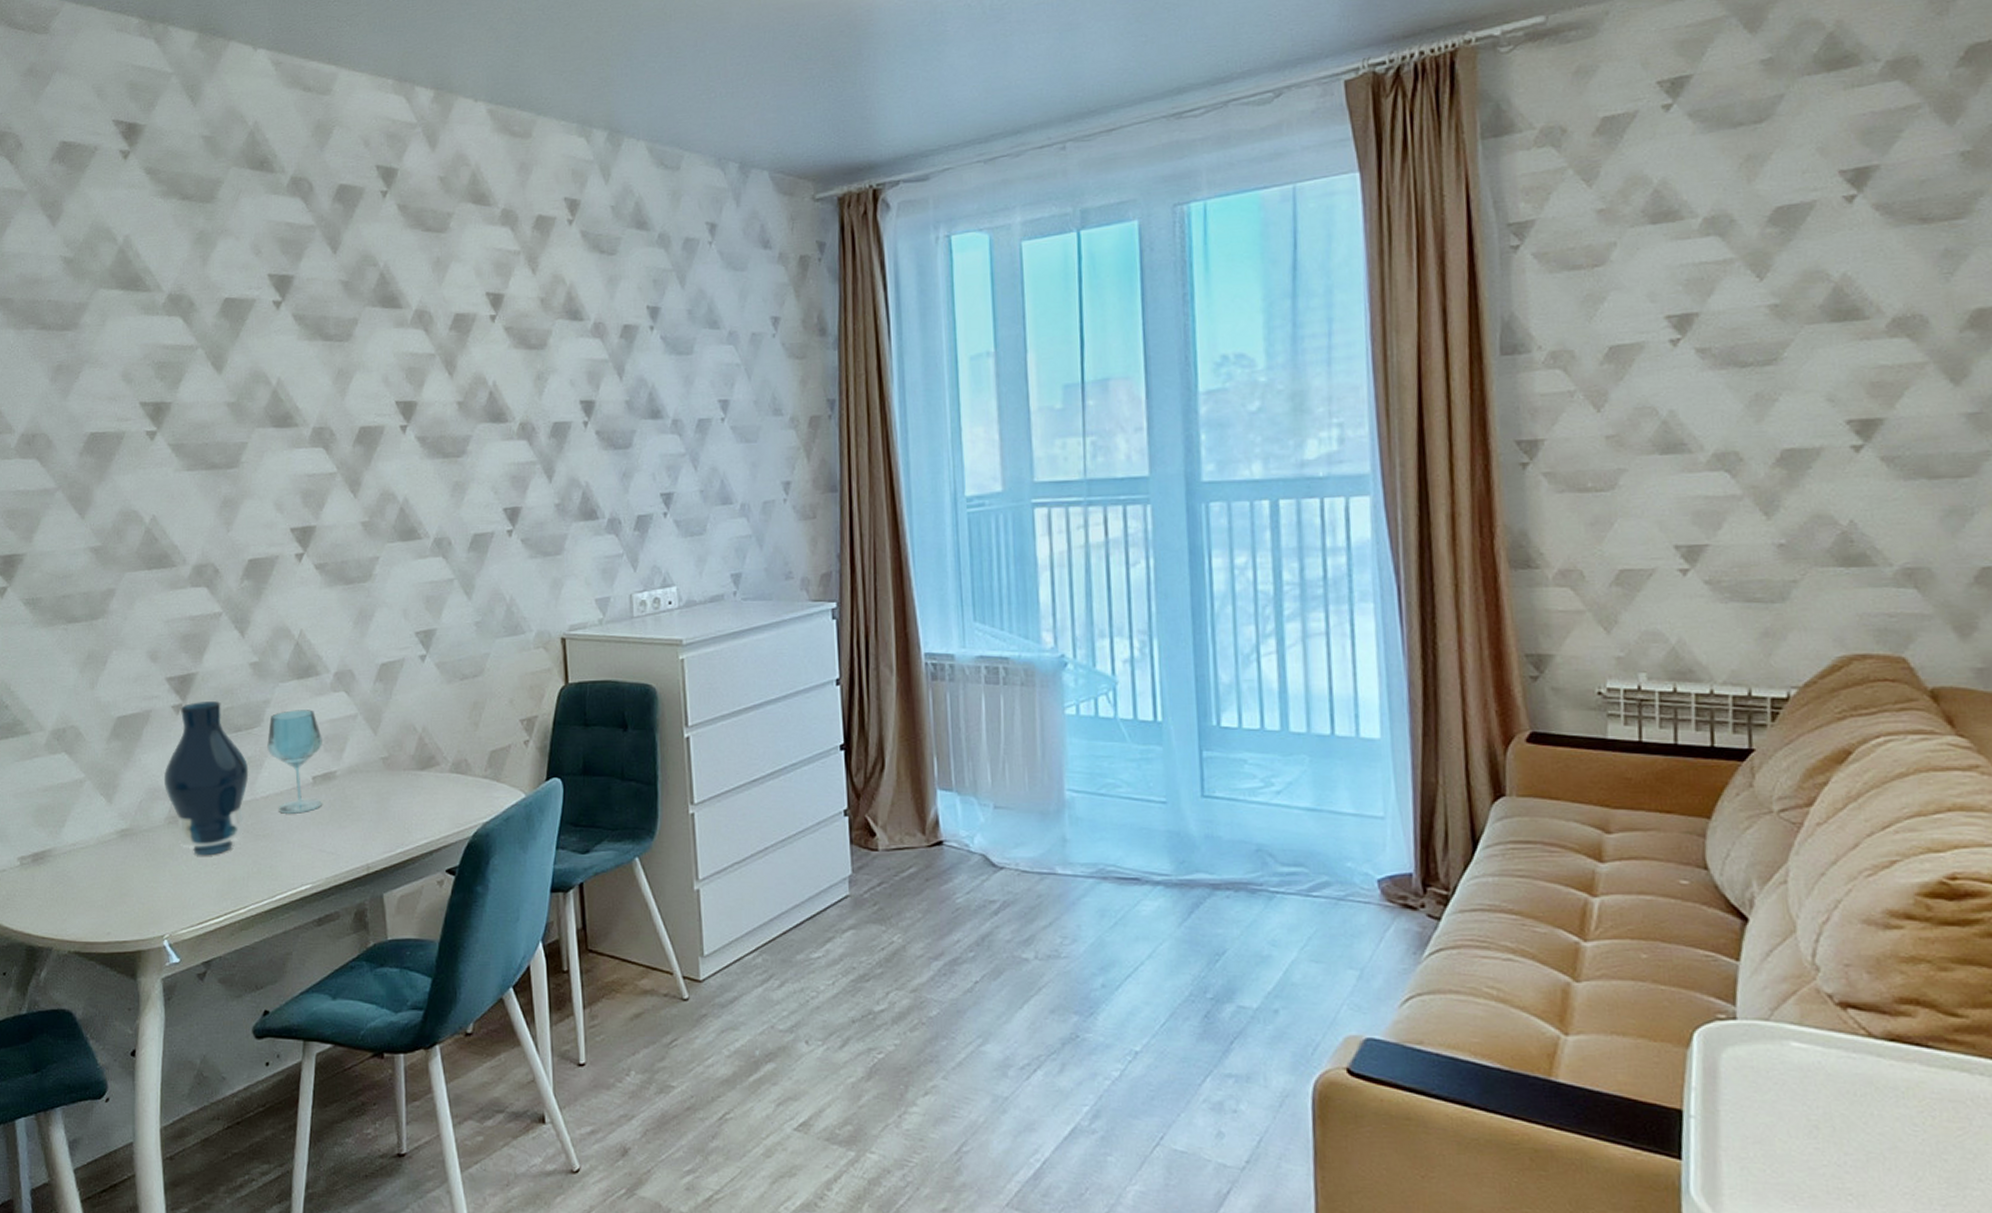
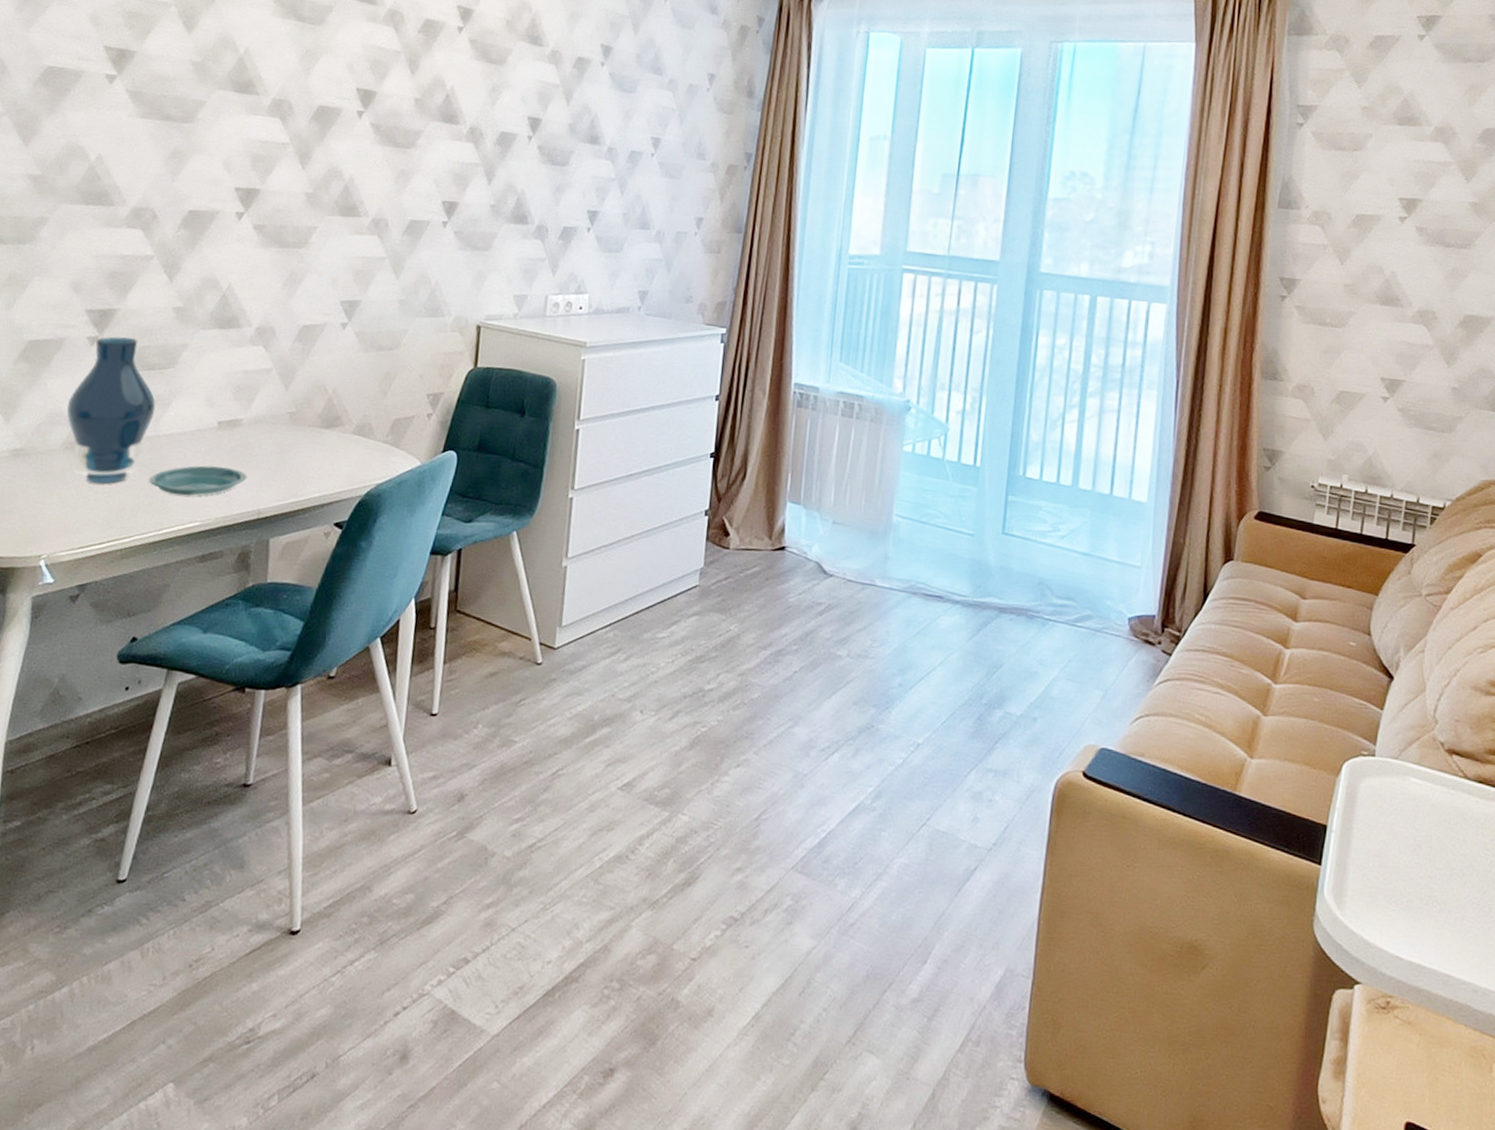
plate: none [253,824,350,858] -> present [148,465,247,496]
wine glass: present [267,710,322,814] -> none [177,357,234,455]

